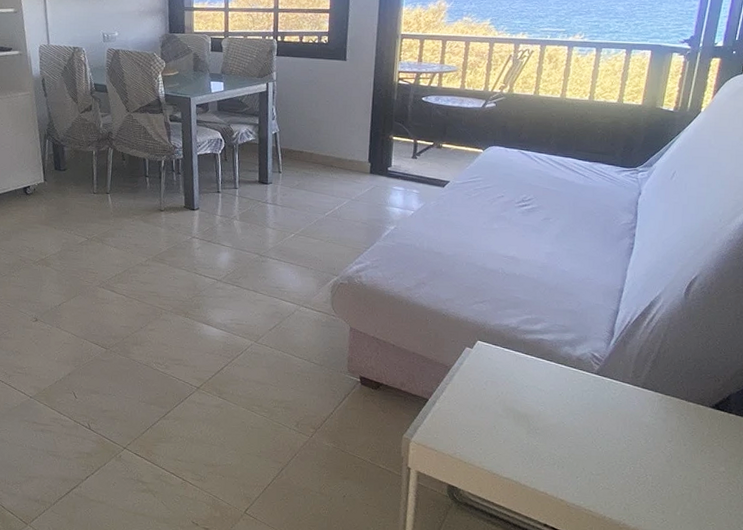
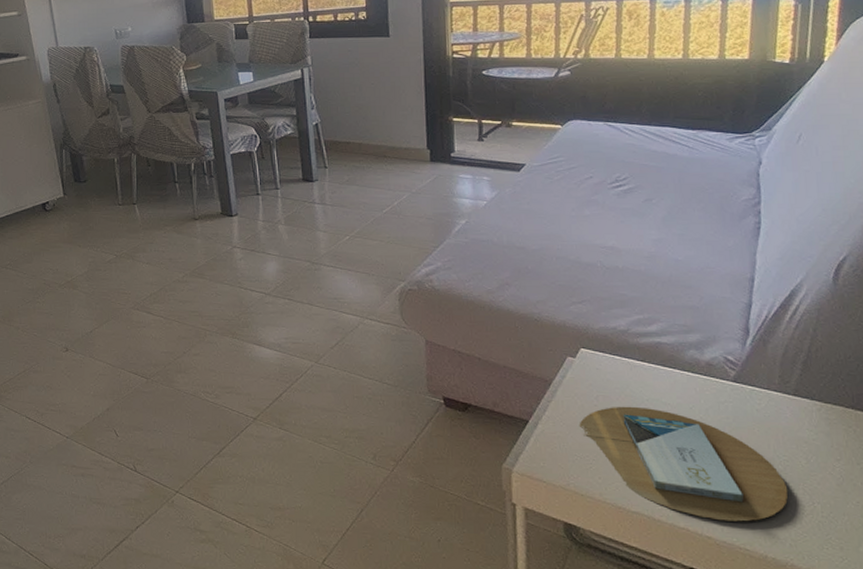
book: none [469,390,628,489] -> present [579,406,788,522]

